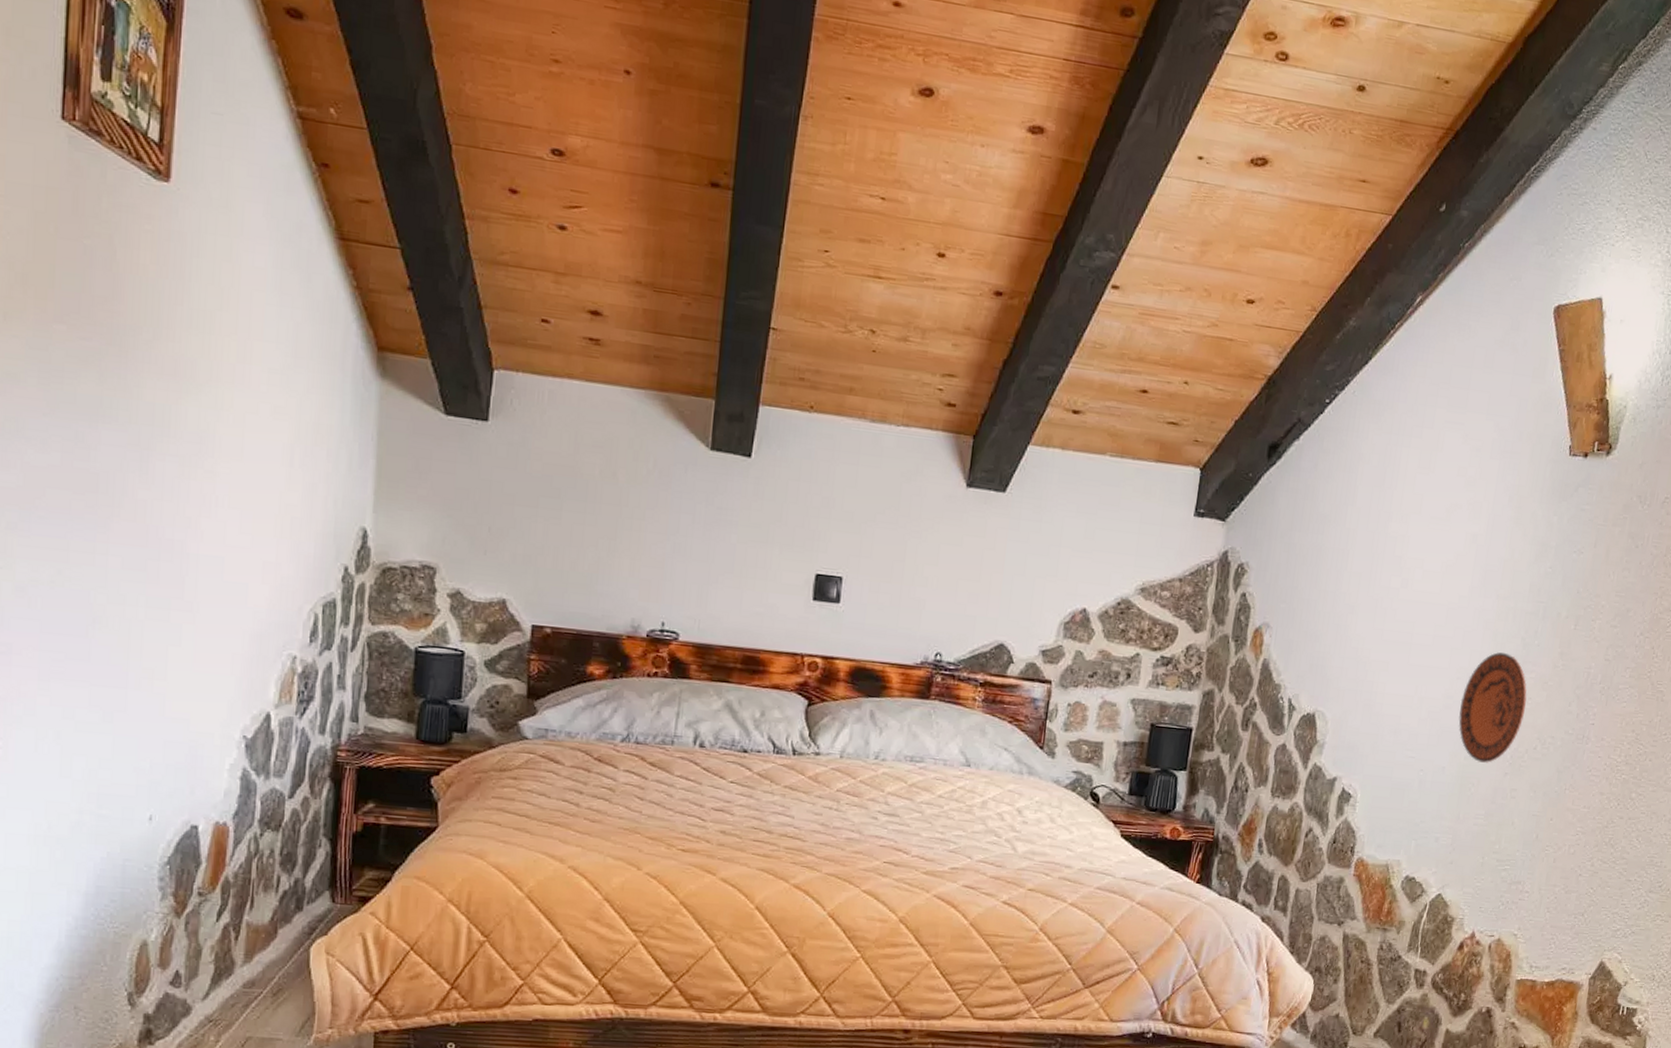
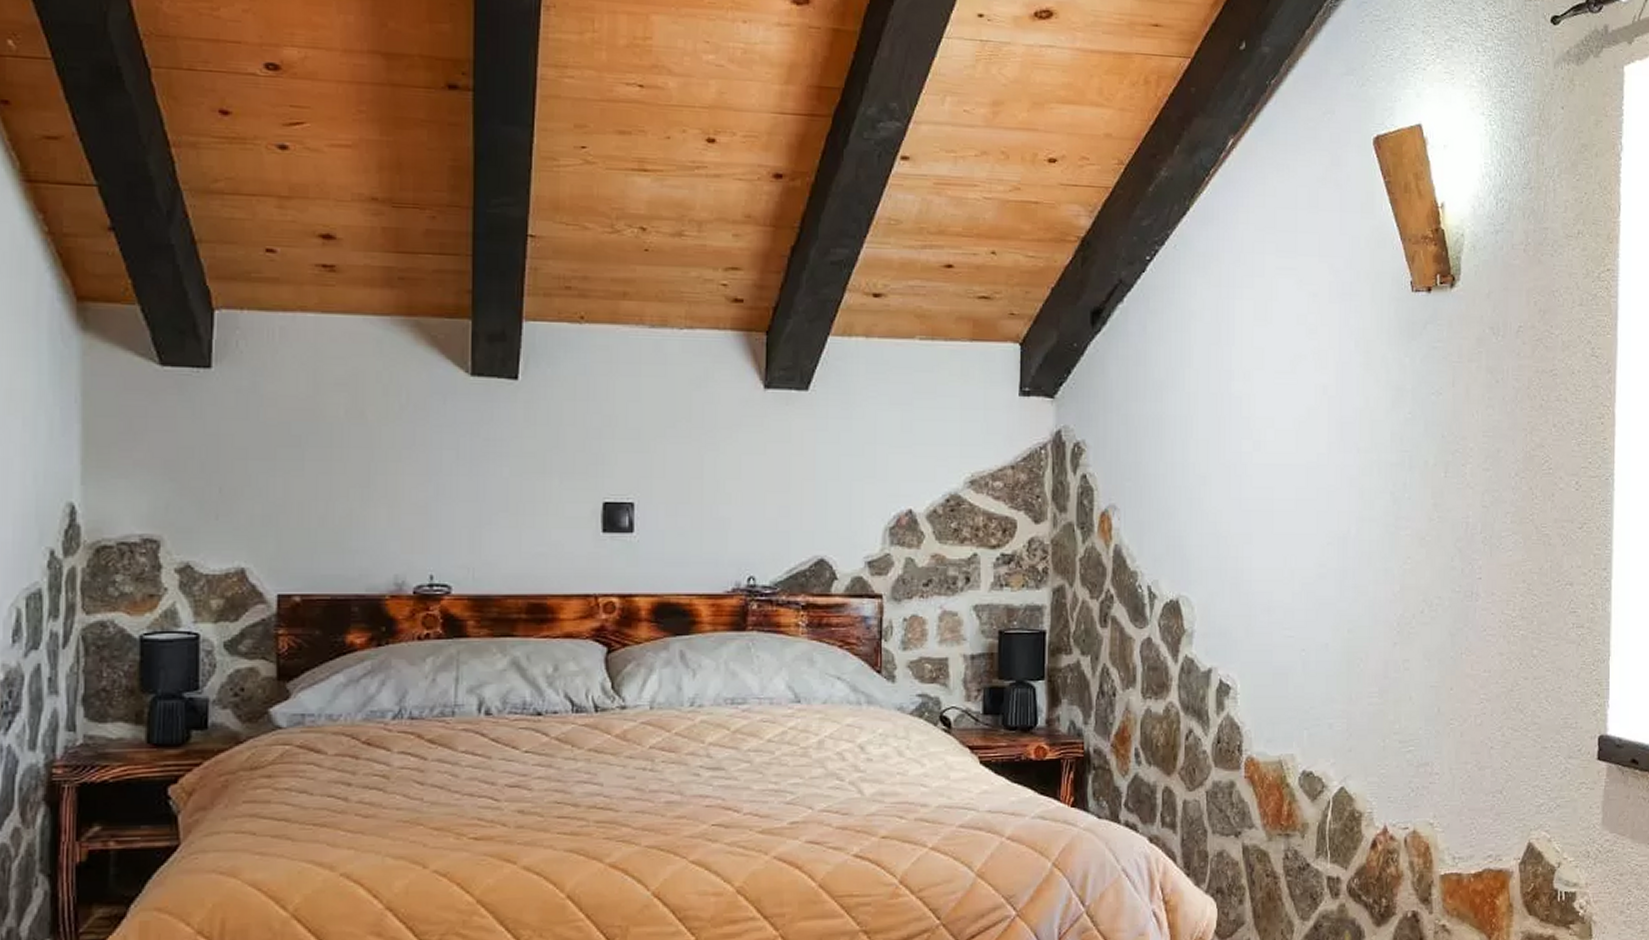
decorative plate: present [1458,652,1527,763] -> none [1334,511,1405,634]

